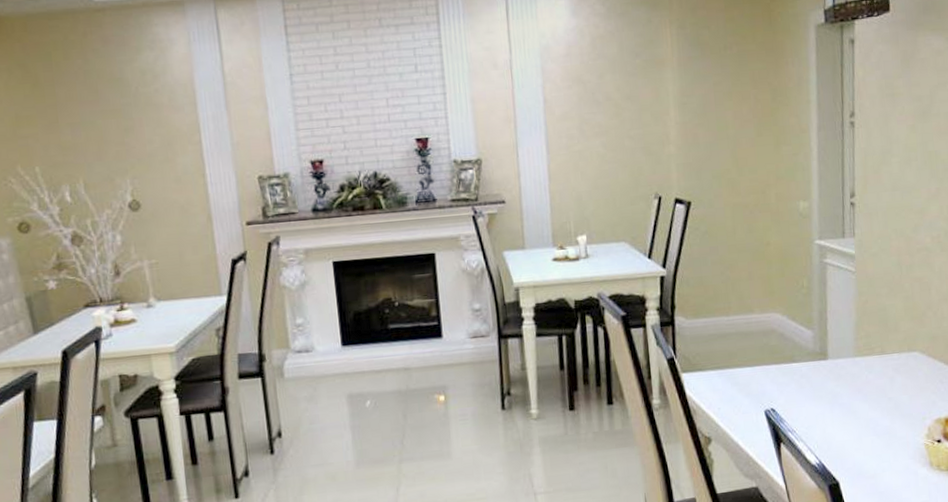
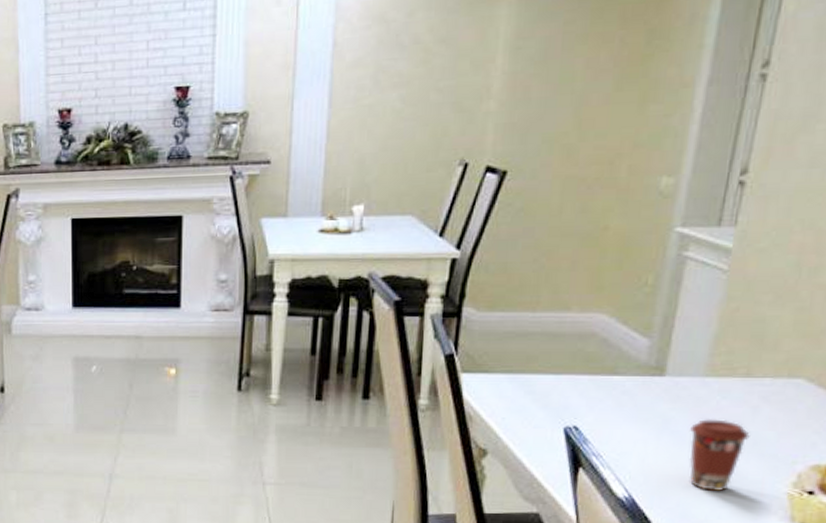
coffee cup: none [852,390,892,449] -> present [689,419,750,491]

